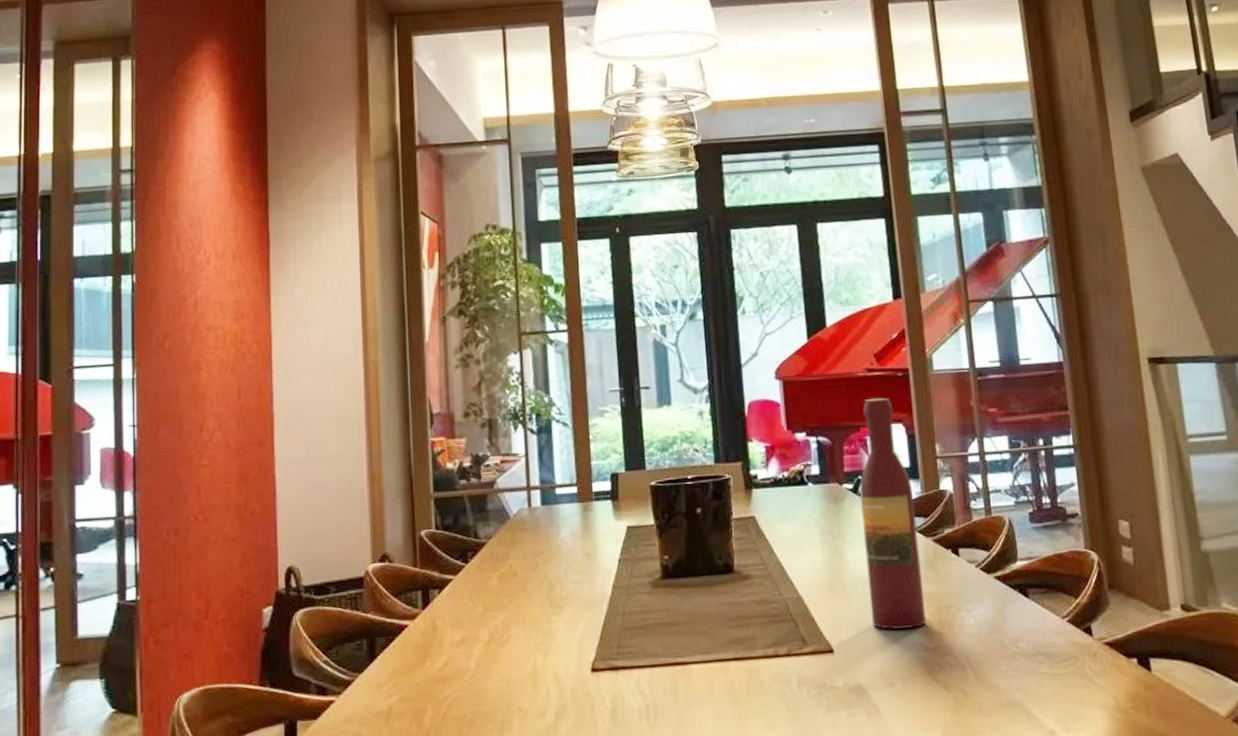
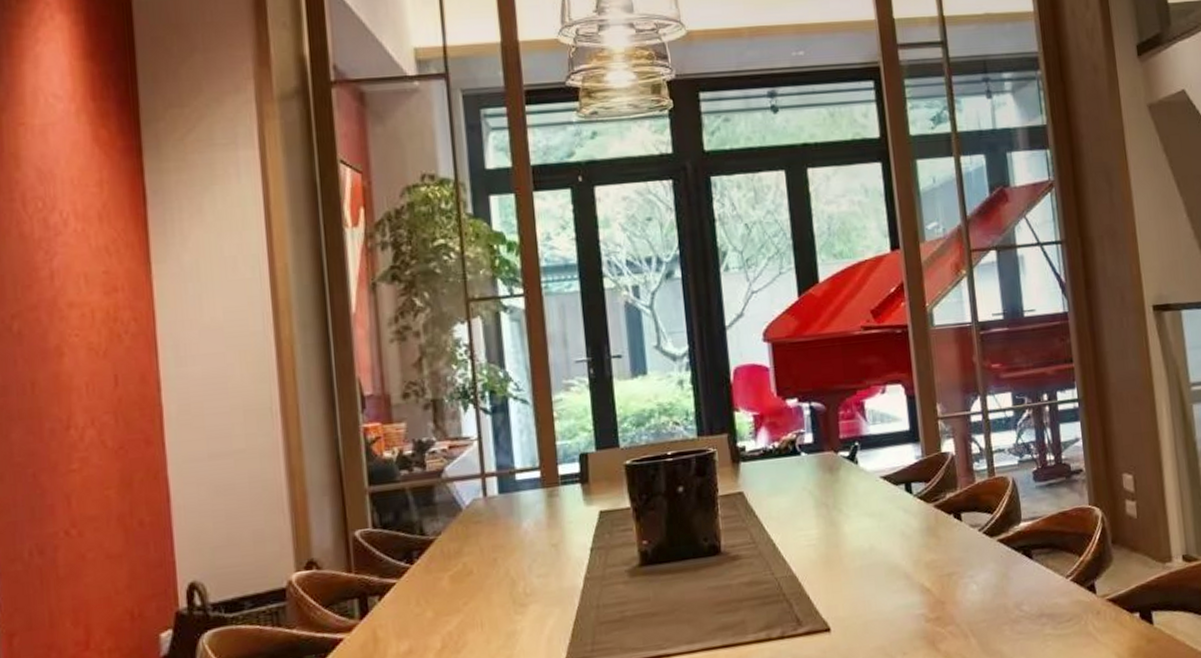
wine bottle: present [860,398,927,630] -> none [856,357,928,603]

